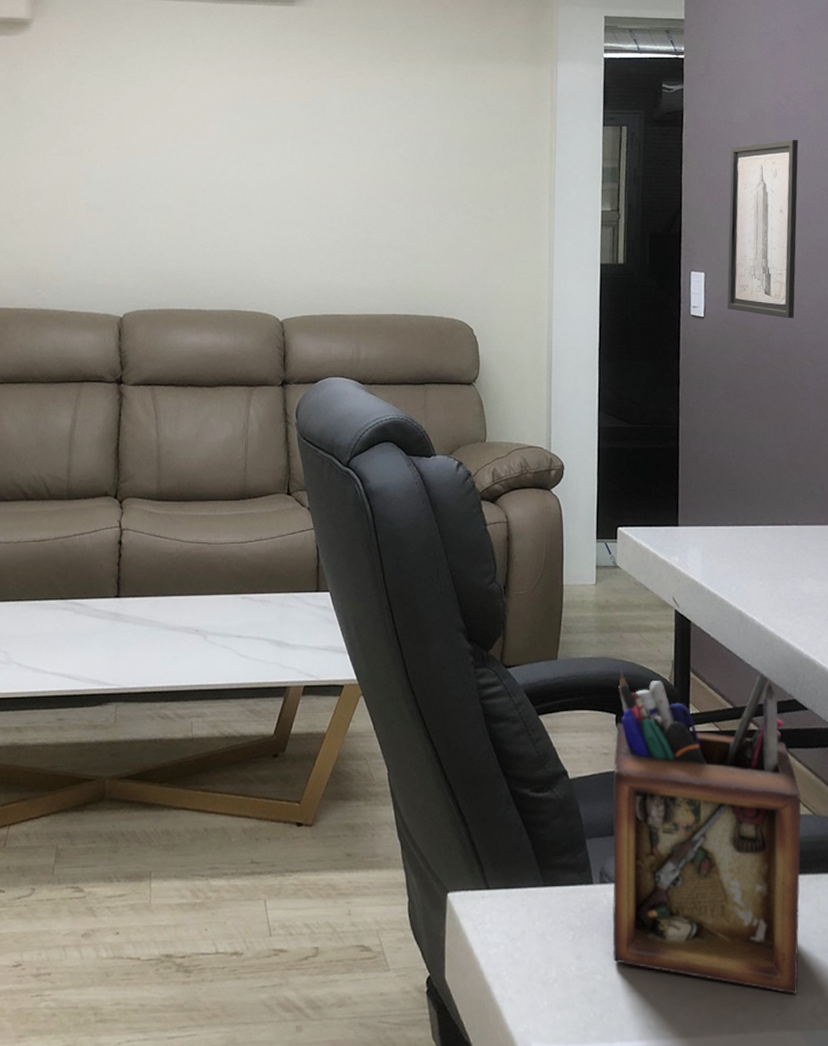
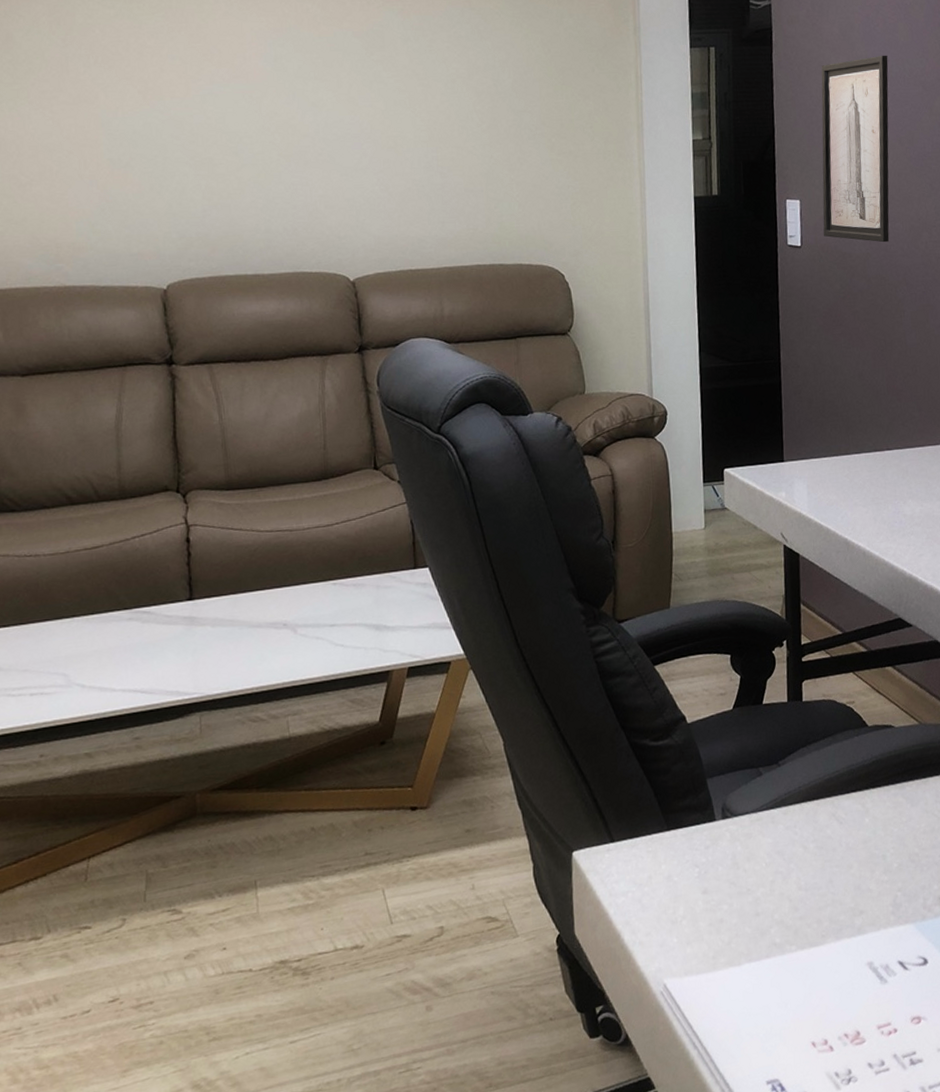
desk organizer: present [612,671,802,994] -> none [730,597,911,892]

